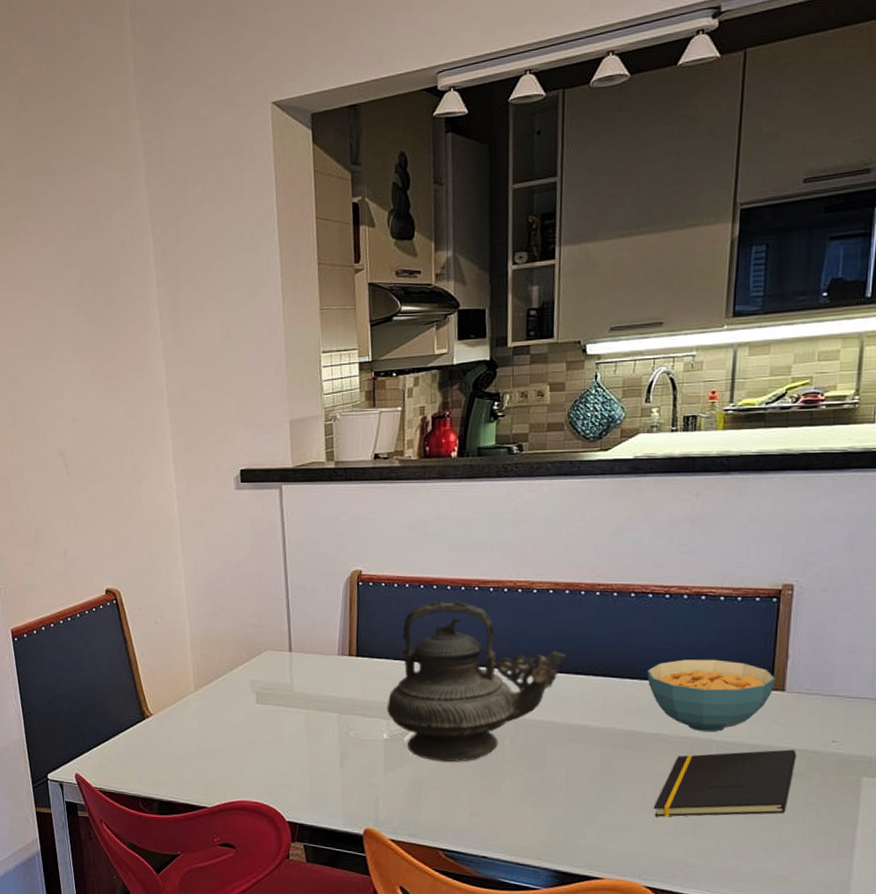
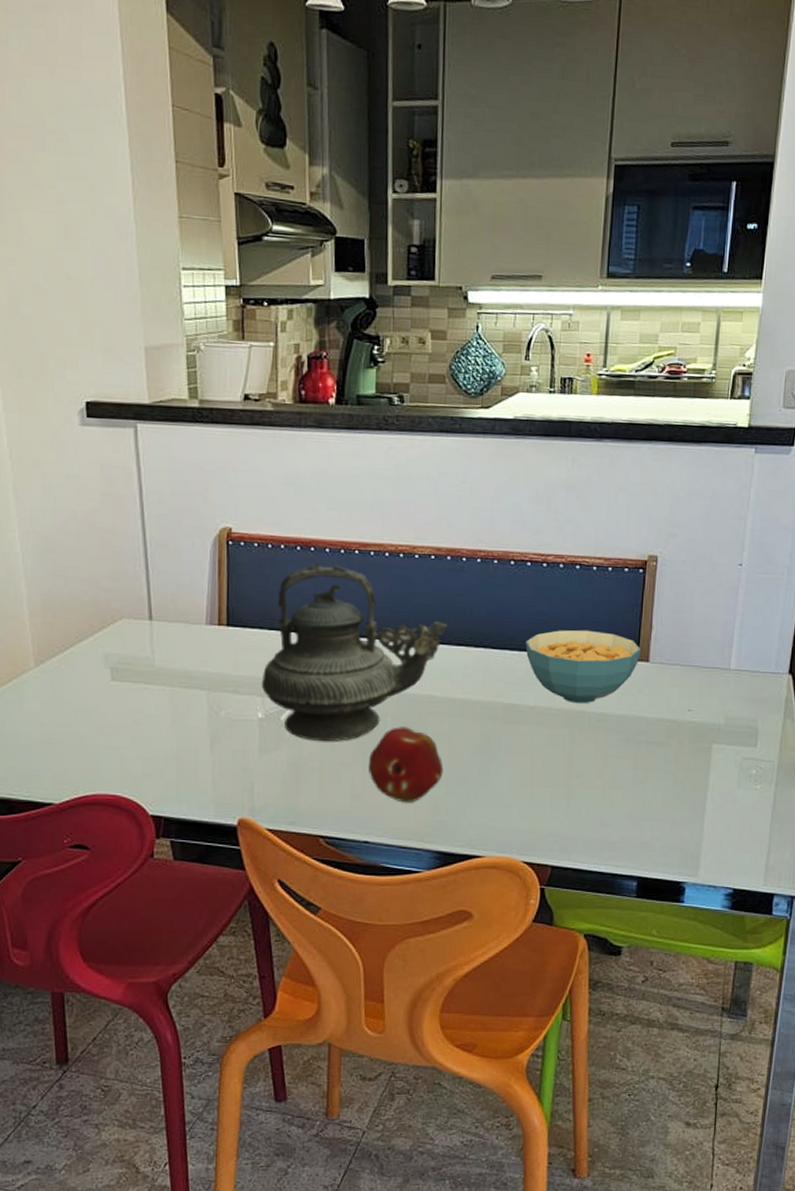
fruit: none [486,750,562,822] -> present [368,727,444,803]
notepad: present [653,749,796,817] -> none [530,719,658,791]

